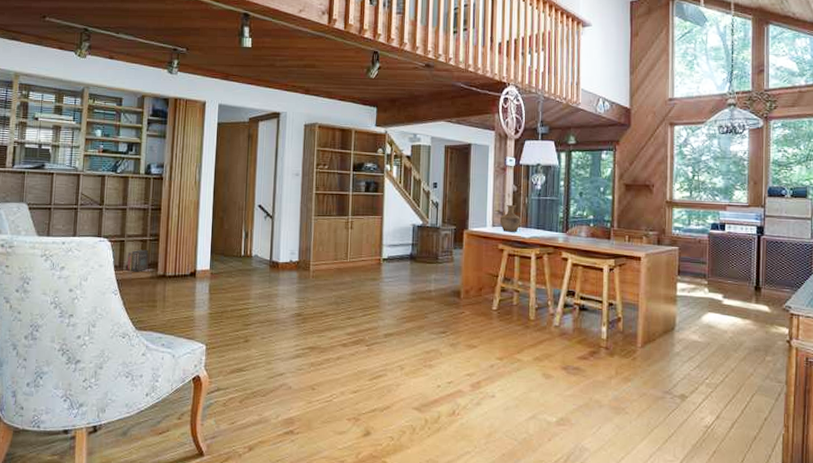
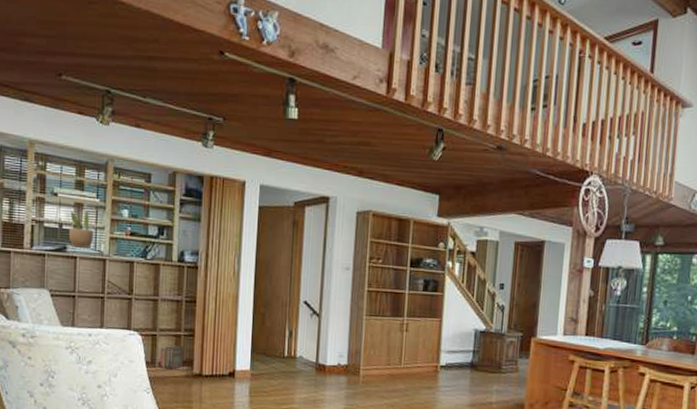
potted plant: none [47,131,70,166] -> present [68,209,95,250]
vase: present [499,205,522,232] -> none [572,312,597,343]

